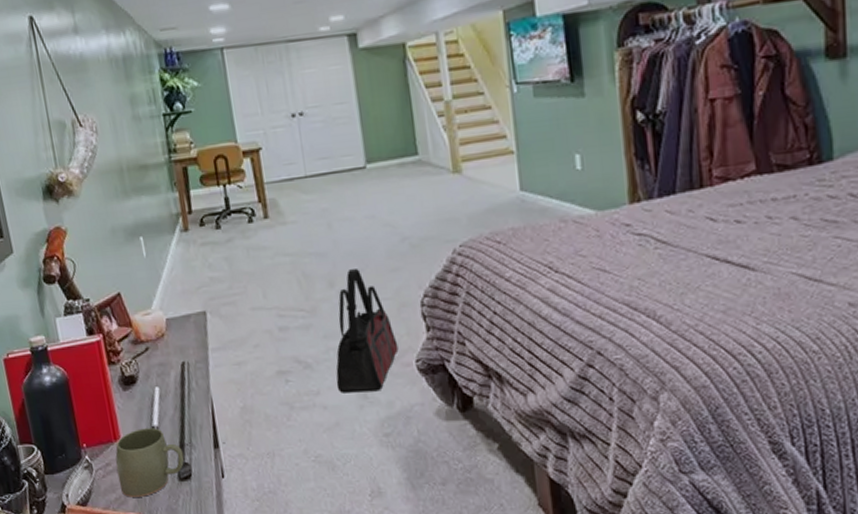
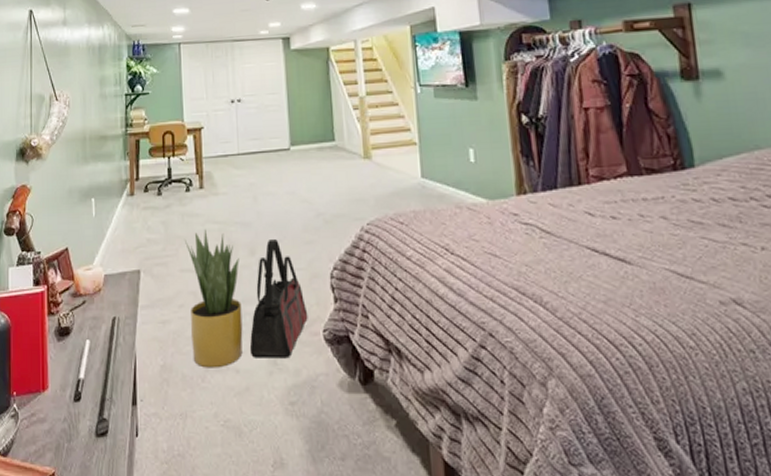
mug: present [115,428,185,497] -> none [40,380,104,451]
planter: none [253,263,329,407] -> present [185,229,243,368]

